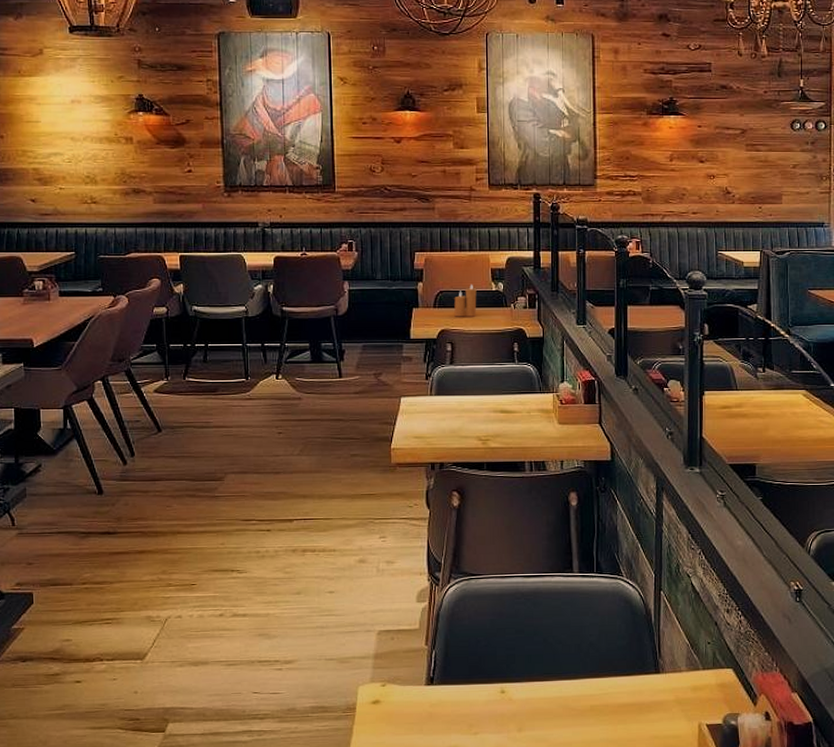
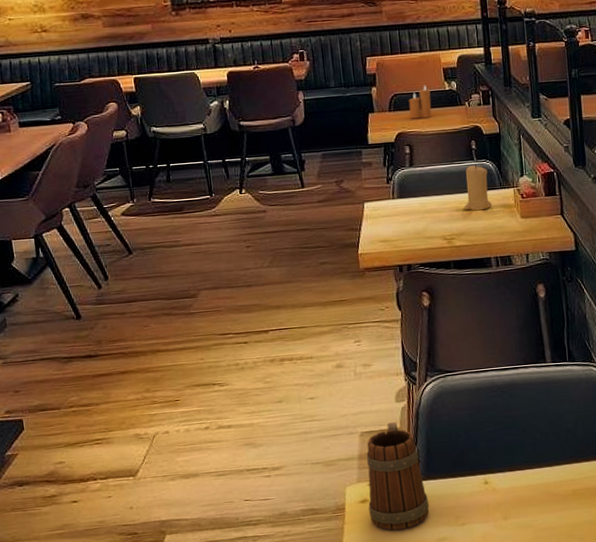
beer mug: none [380,622,443,734] -> present [366,422,430,530]
candle: none [501,366,530,414] -> present [463,164,492,211]

